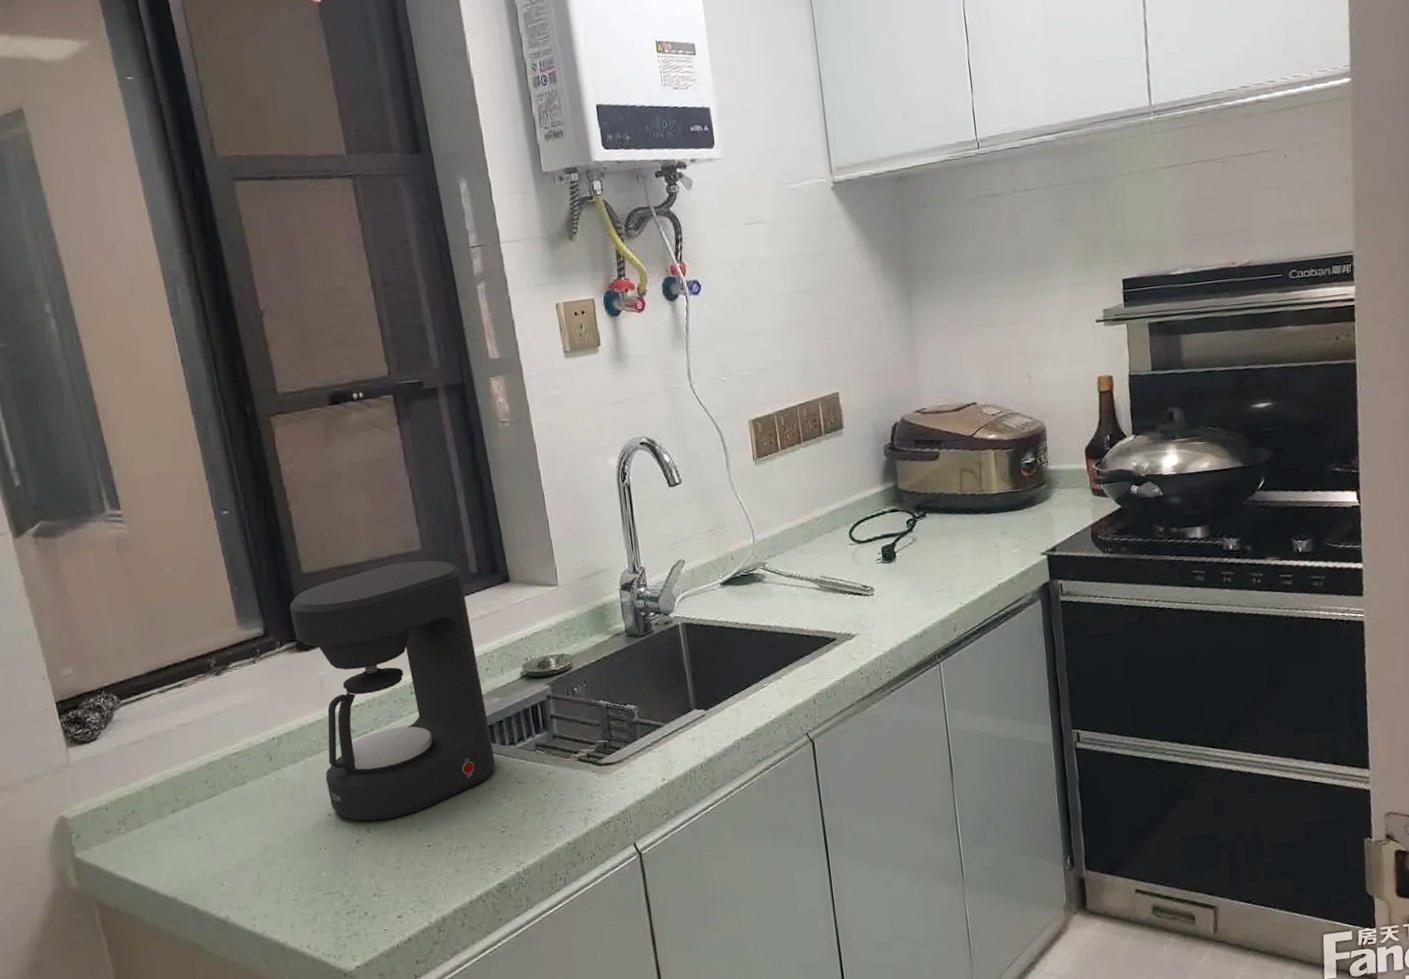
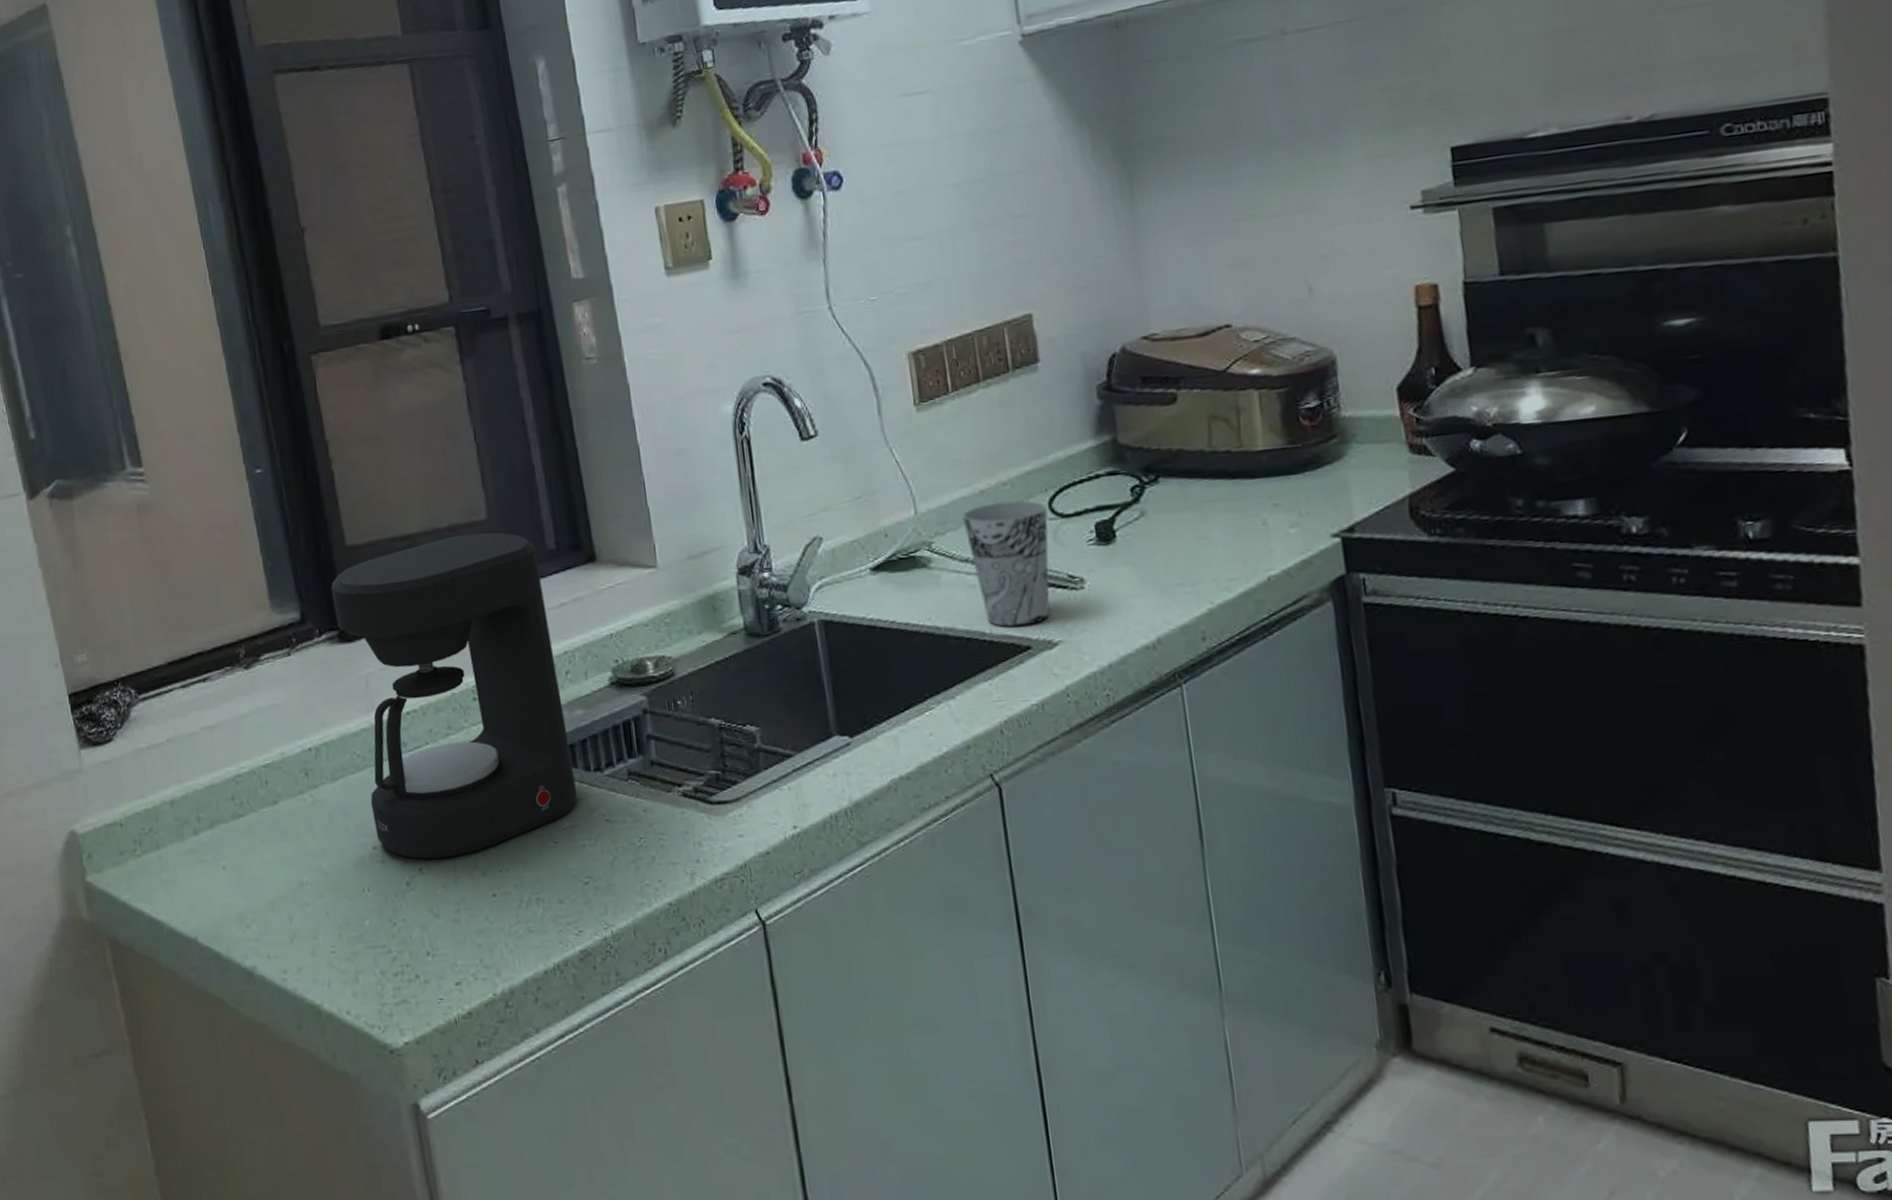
cup: none [787,531,850,625] -> present [962,500,1050,628]

